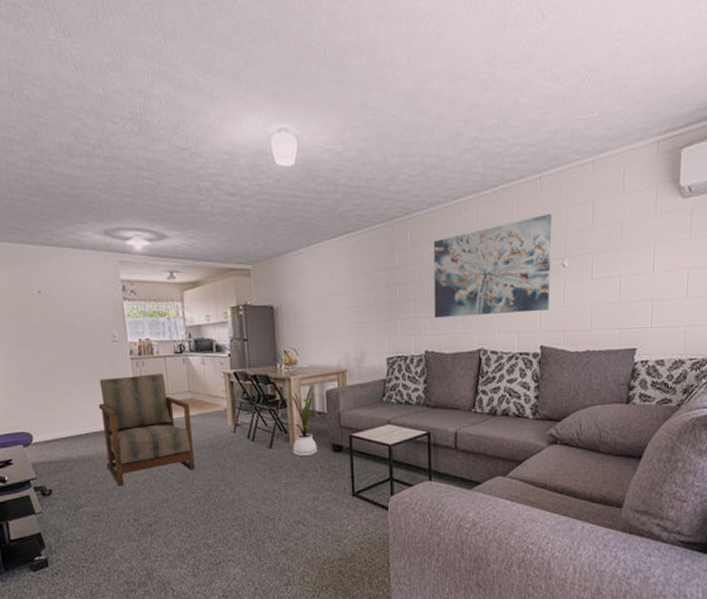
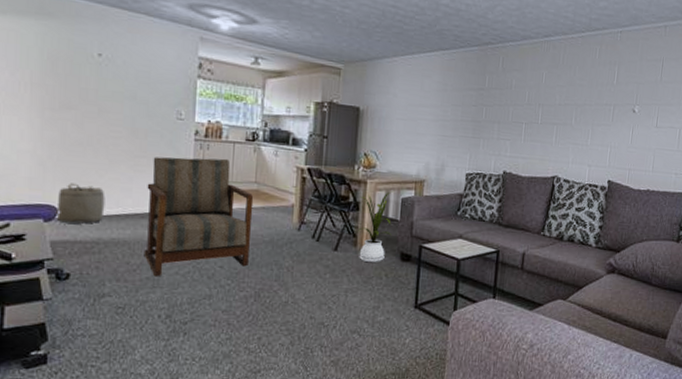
basket: none [30,411,69,446] -> present [56,183,105,224]
wall art: present [433,213,553,319] -> none [515,63,628,149]

